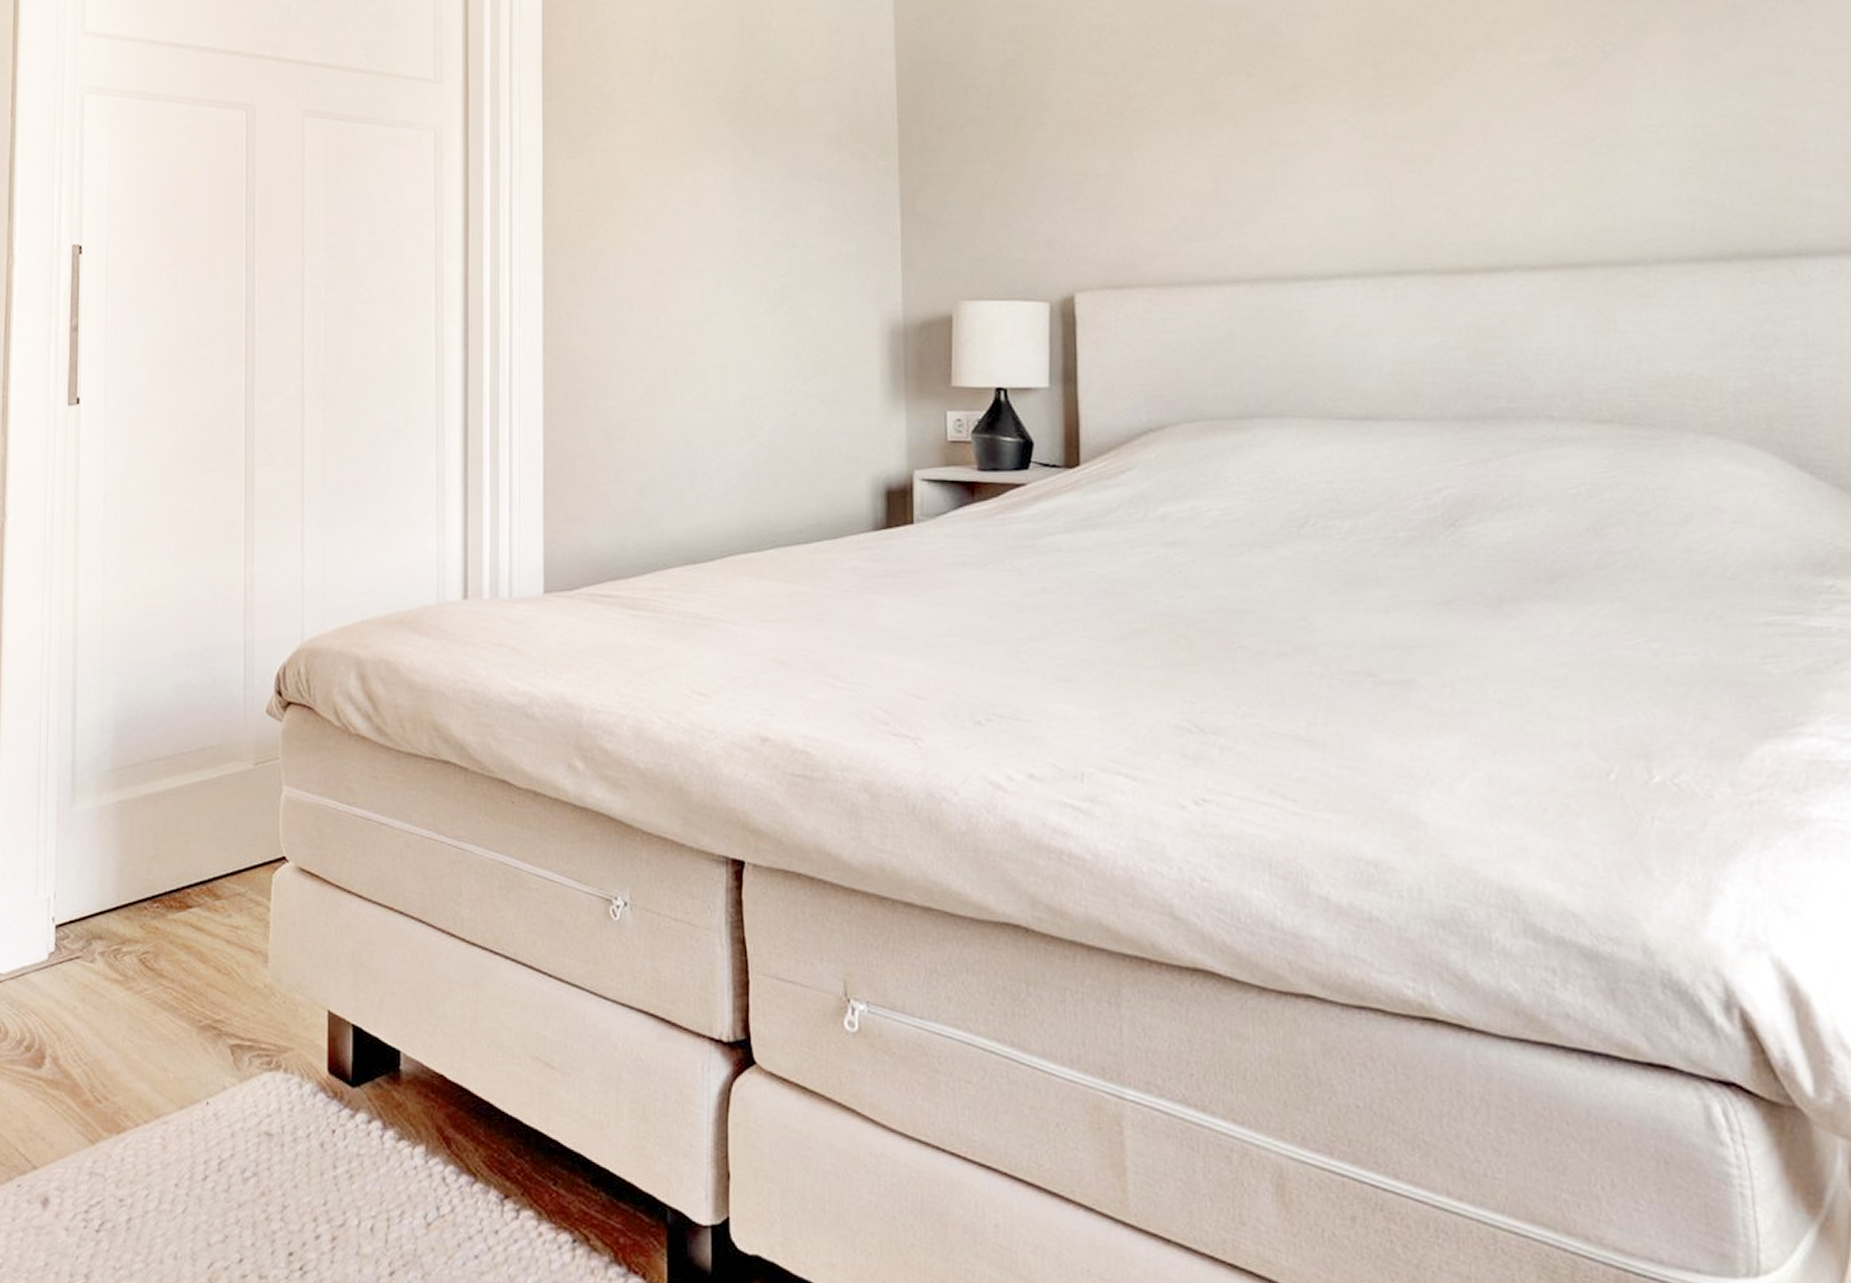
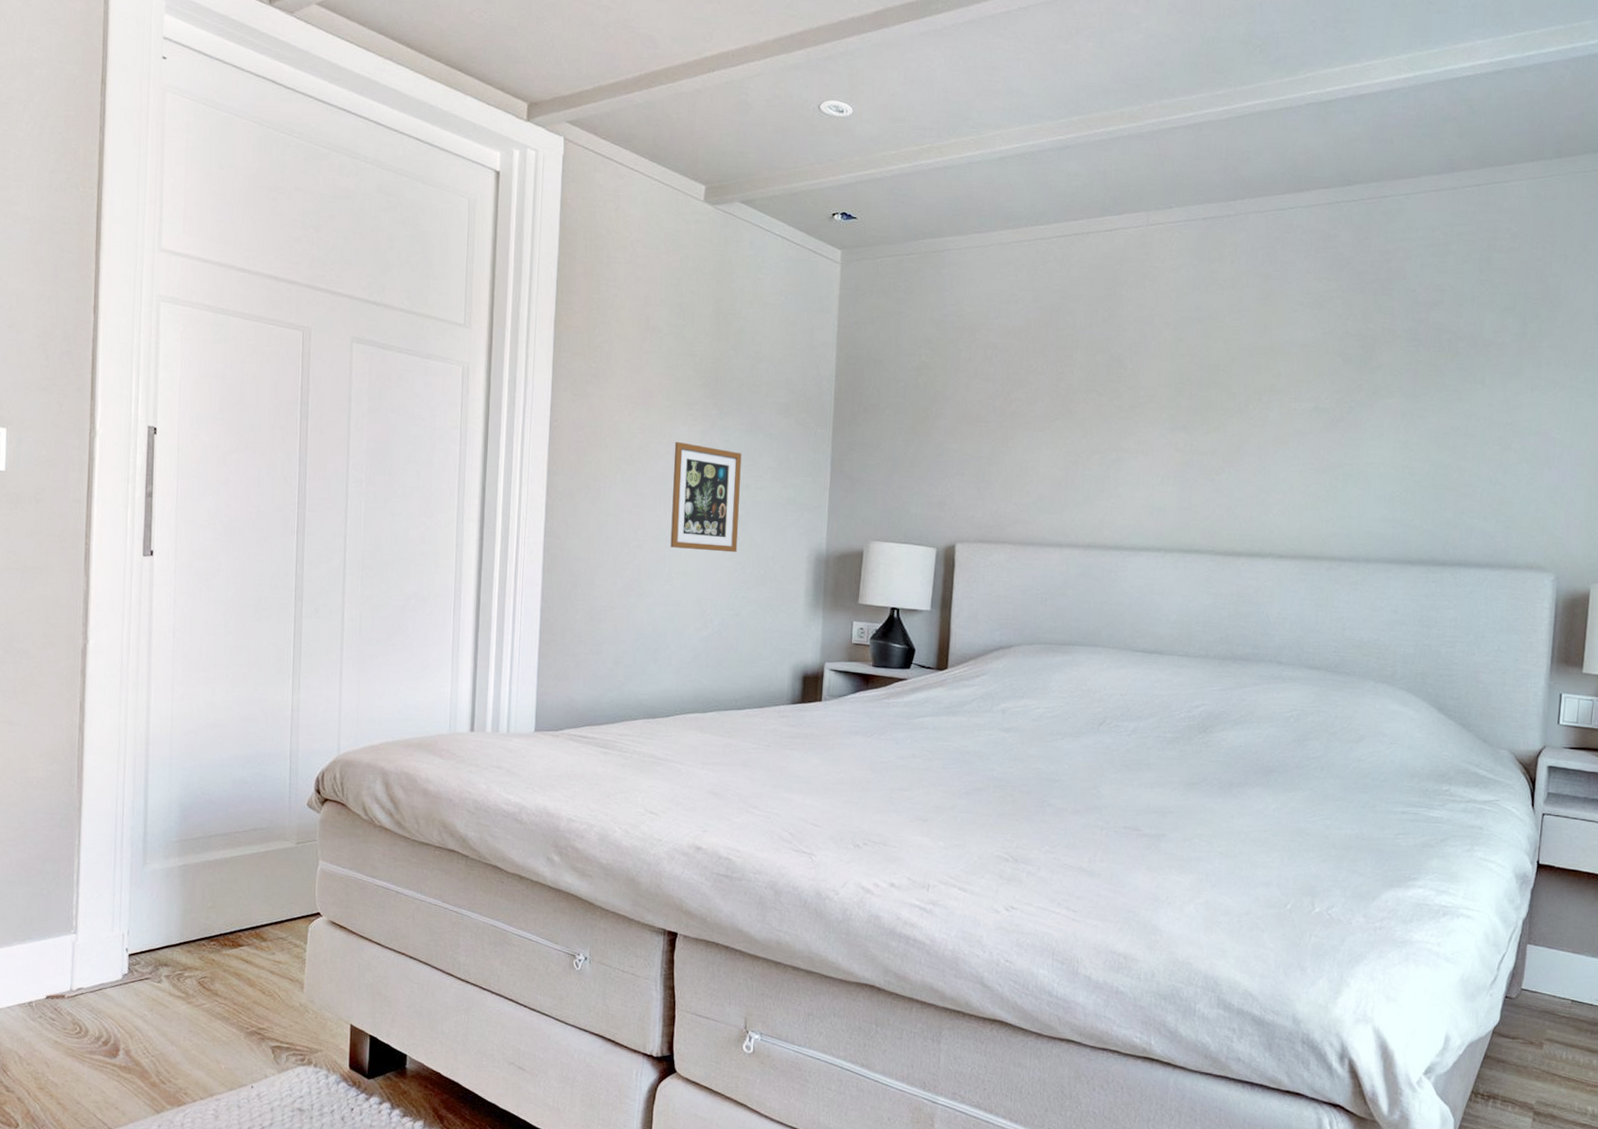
picture frame: none [698,196,788,334] -> present [670,441,742,553]

